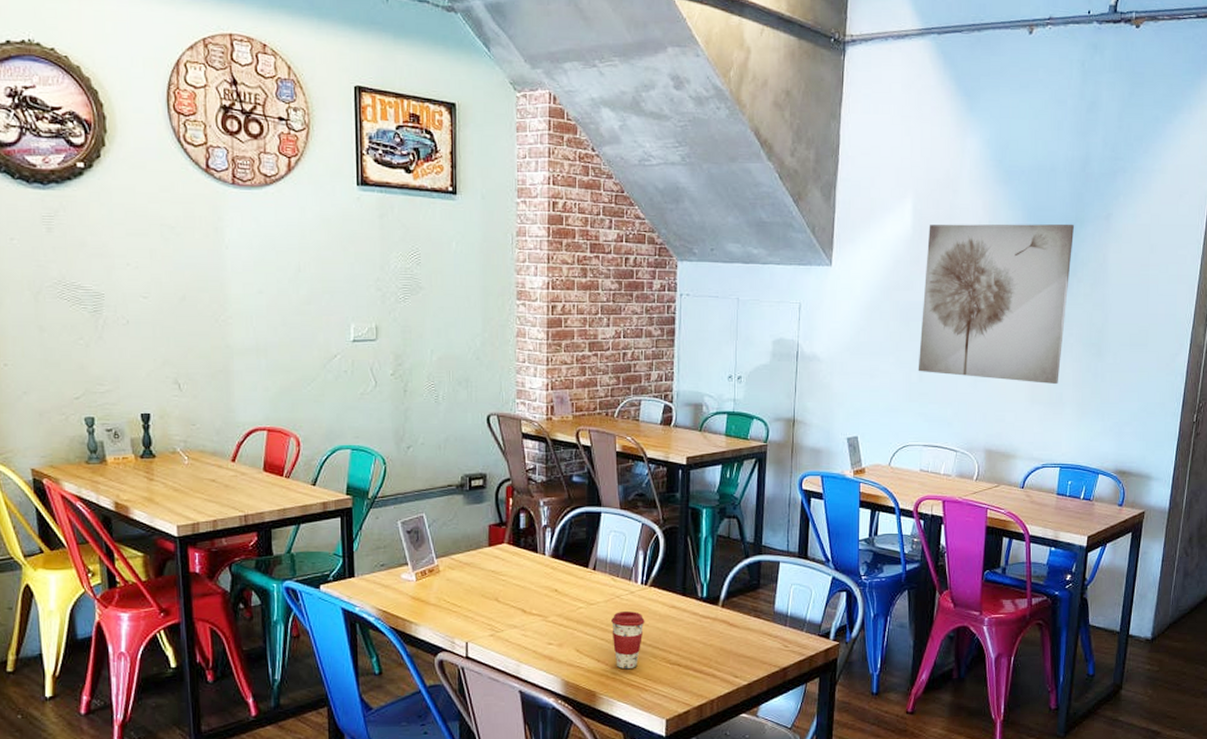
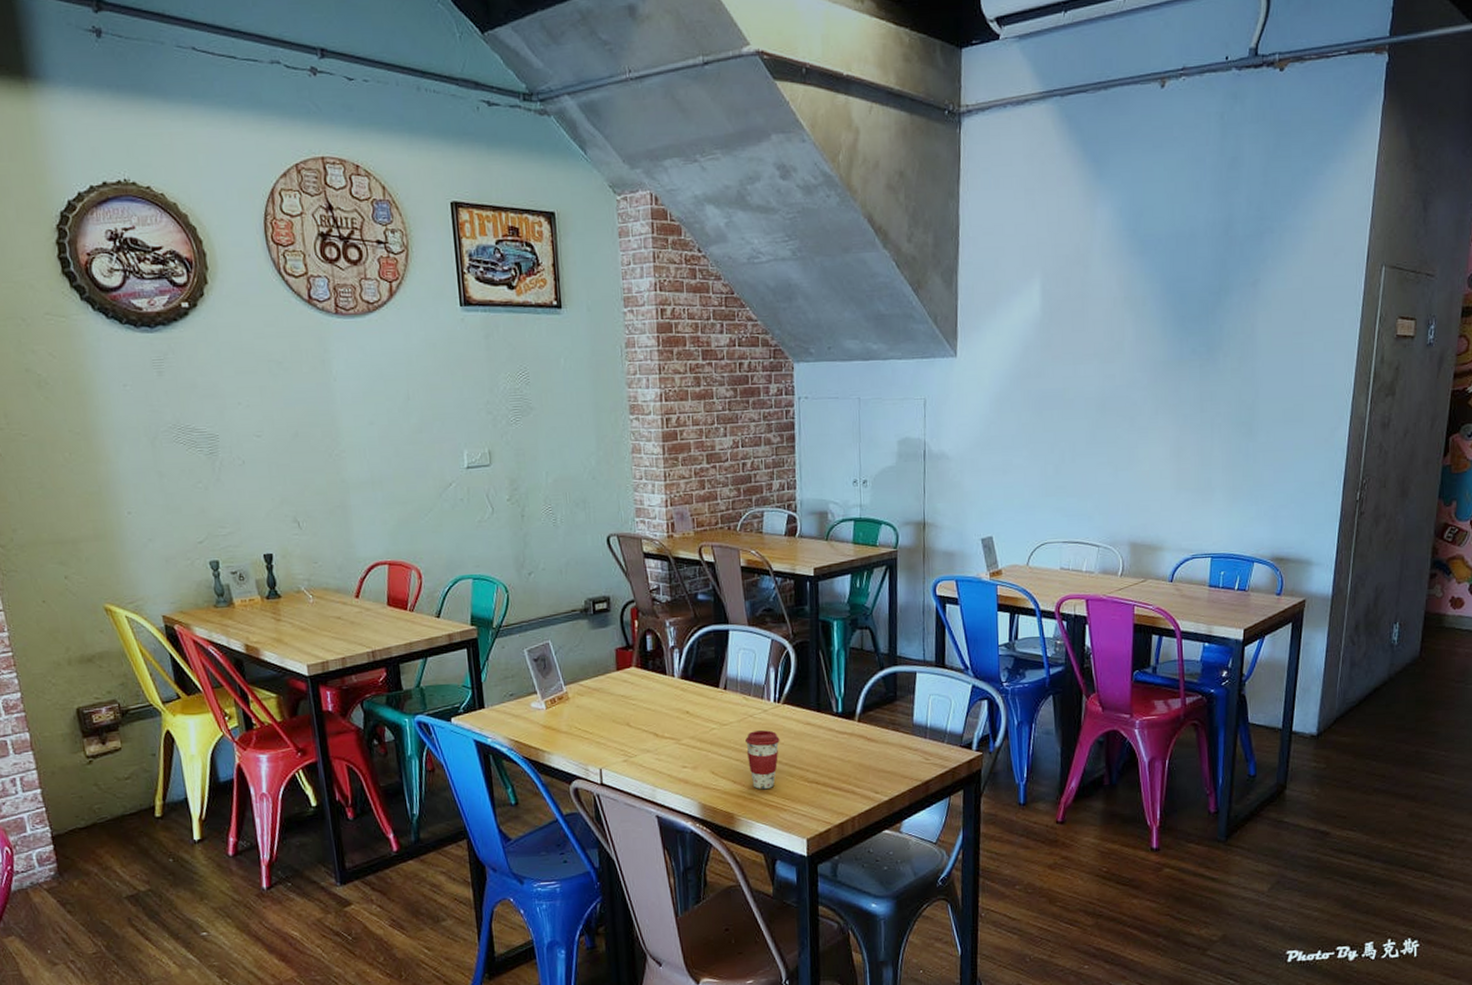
wall art: present [918,223,1075,385] -> none [1053,293,1219,469]

